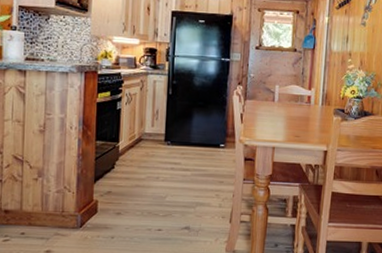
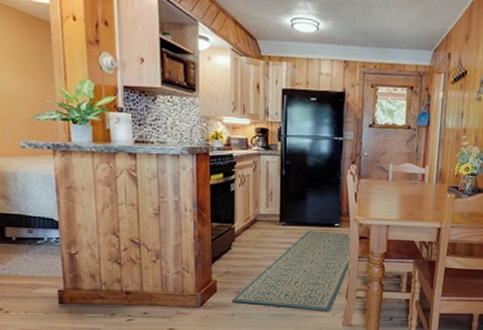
rug: none [112,151,236,236] -> present [231,231,351,311]

